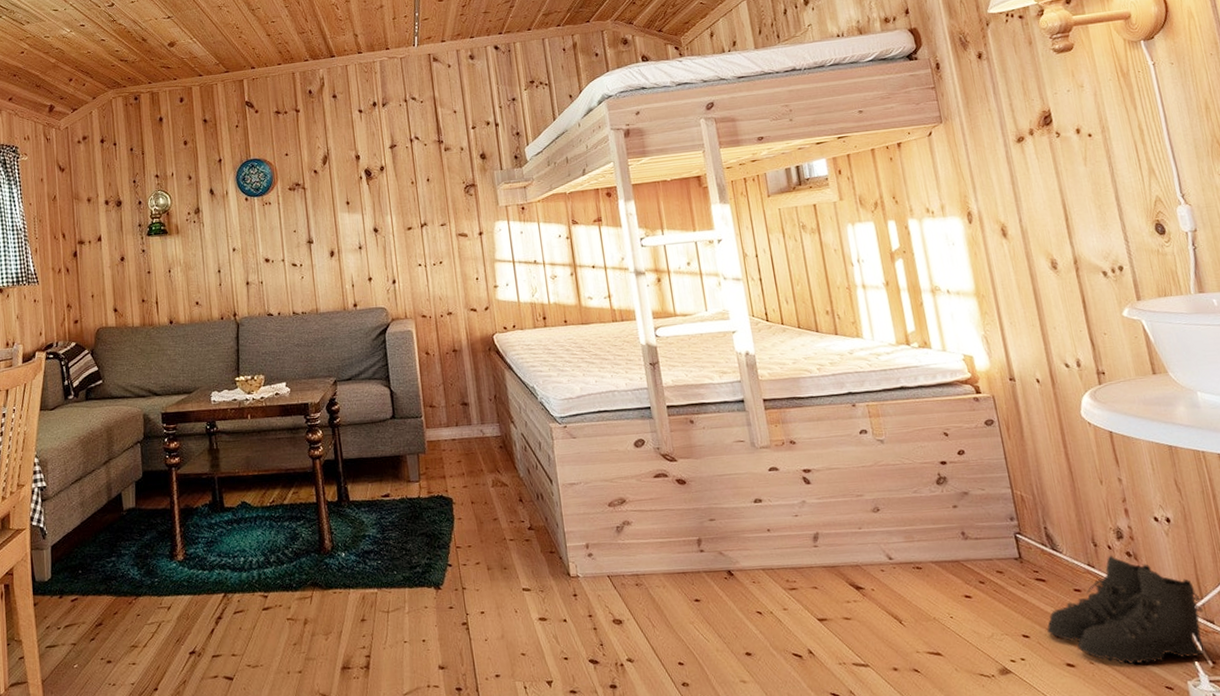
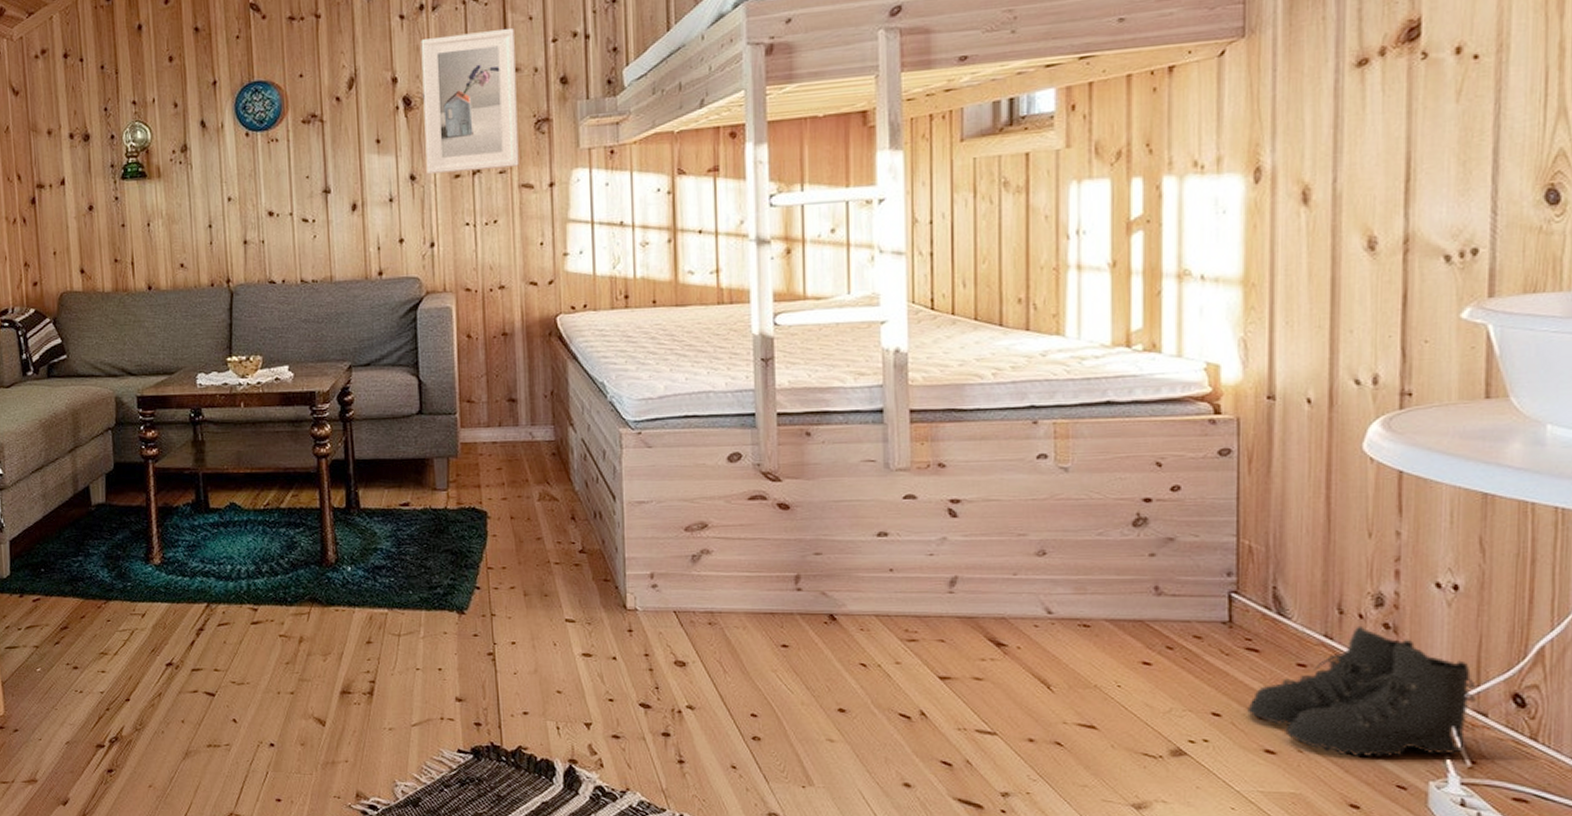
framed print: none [375,119,455,228] -> present [421,29,519,175]

